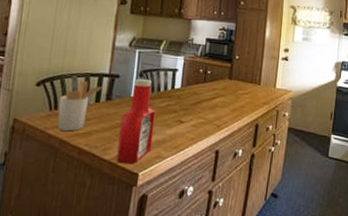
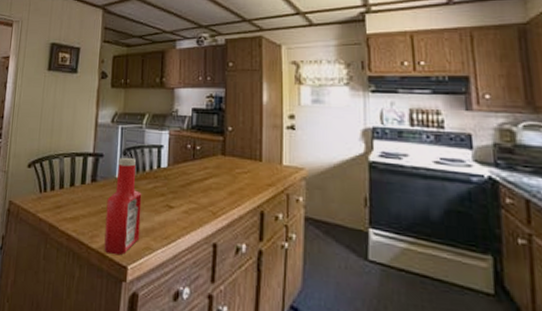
utensil holder: present [57,80,104,131] -> none [47,160,89,215]

